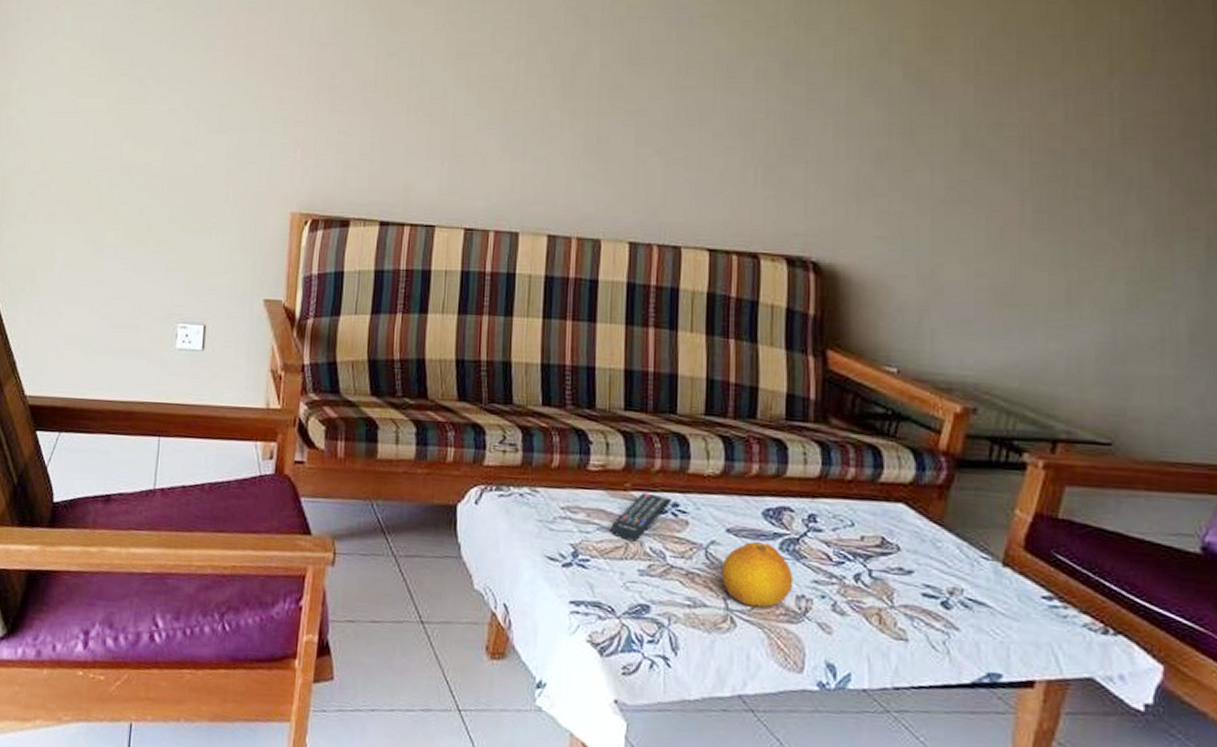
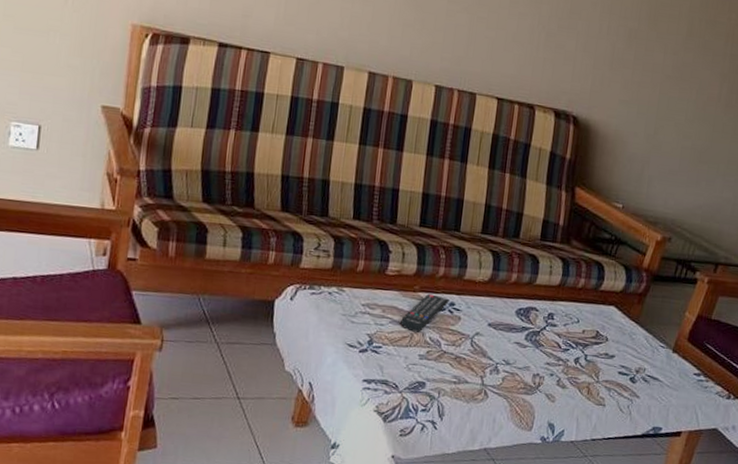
fruit: present [722,541,794,608] -> none [481,333,533,383]

